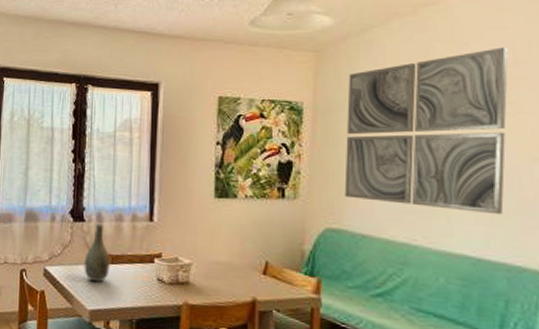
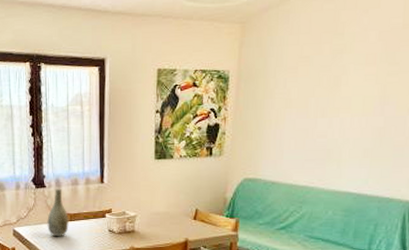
wall art: present [344,47,508,215] -> none [260,13,399,158]

